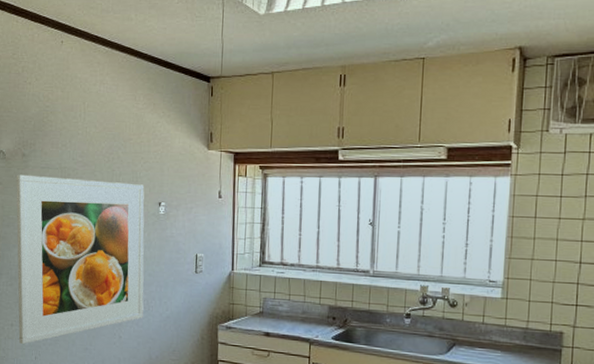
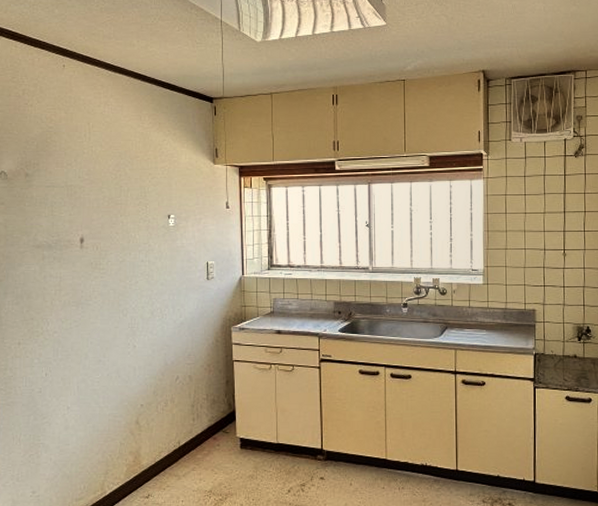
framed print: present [15,174,145,345] -> none [19,194,157,363]

